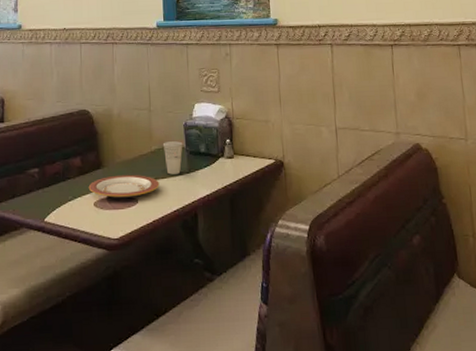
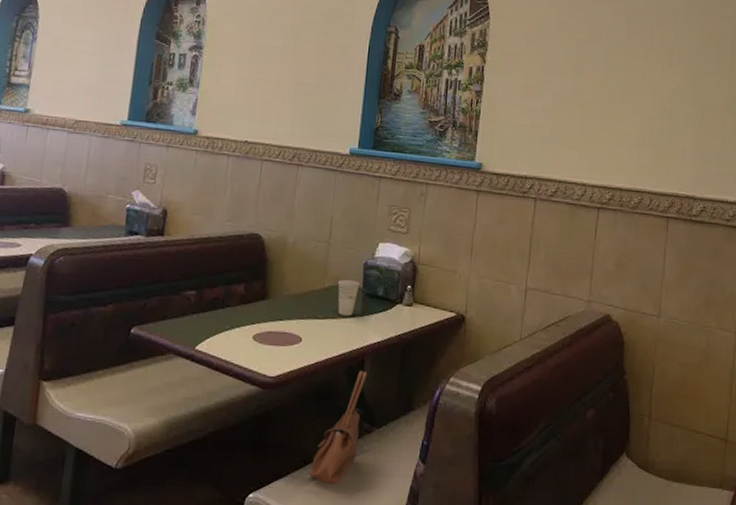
plate: present [88,174,160,199] -> none [249,308,328,336]
handbag: none [161,224,203,335] -> present [308,371,367,485]

